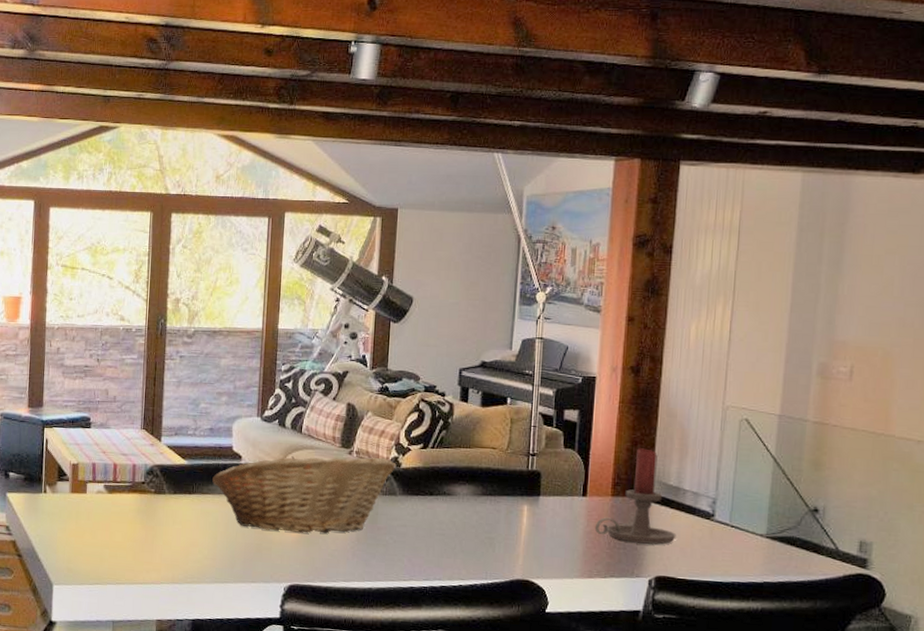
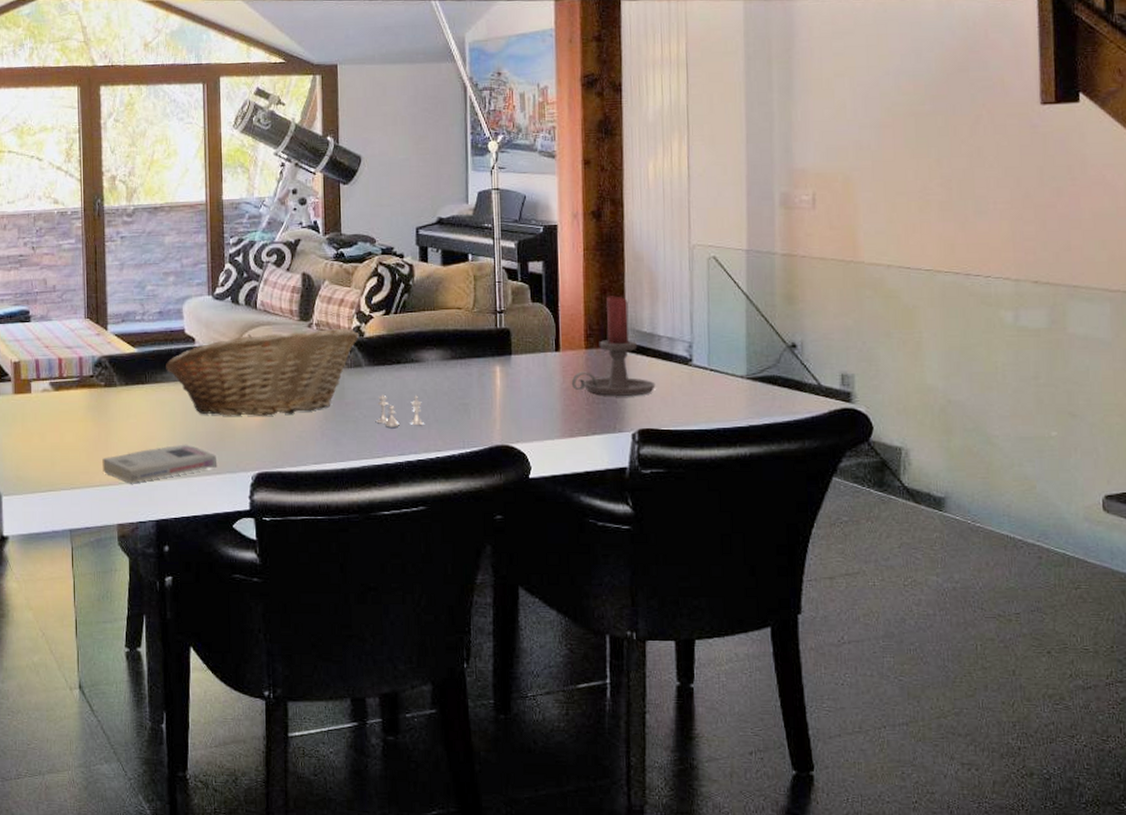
book: none [147,552,254,584] -> present [102,444,218,483]
salt and pepper shaker set: none [404,522,450,554] -> present [375,394,424,428]

